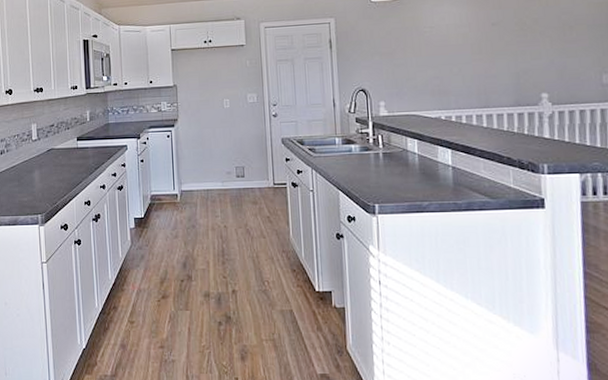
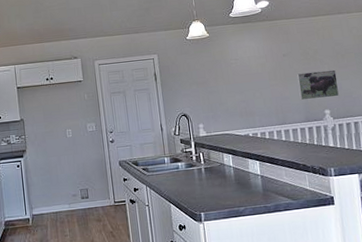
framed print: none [507,44,563,80] -> present [296,69,339,101]

